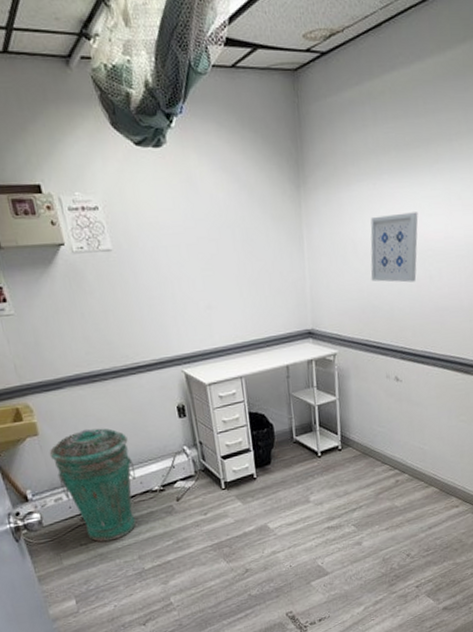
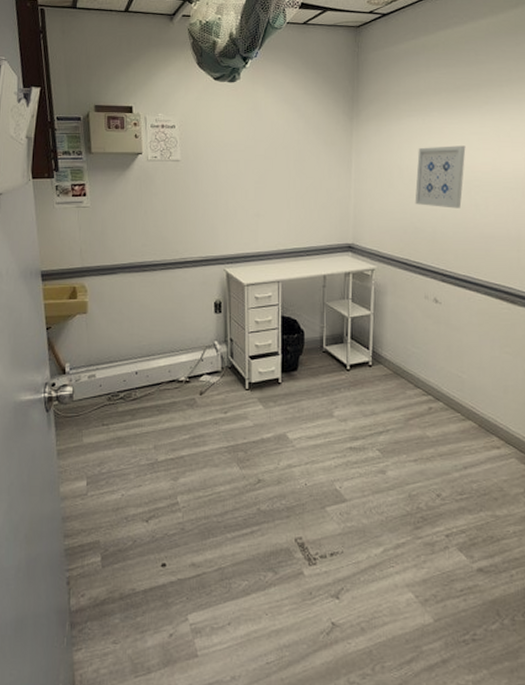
trash can: present [49,428,136,542] -> none [93,313,165,425]

